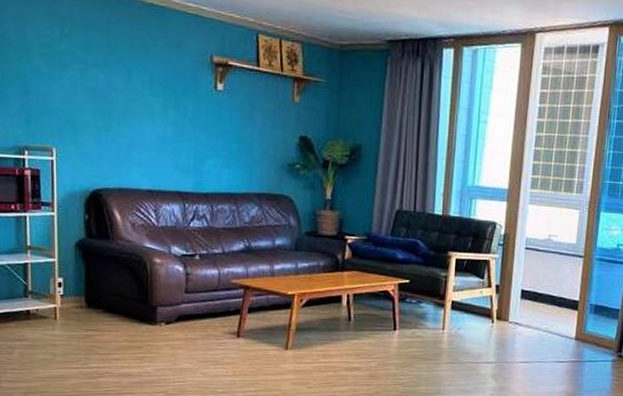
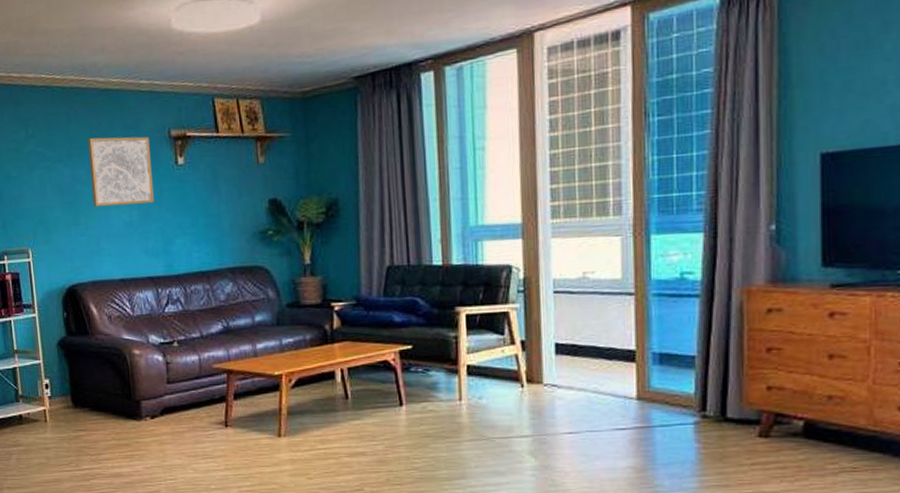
wall art: none [127,49,191,122] -> present [88,136,154,207]

